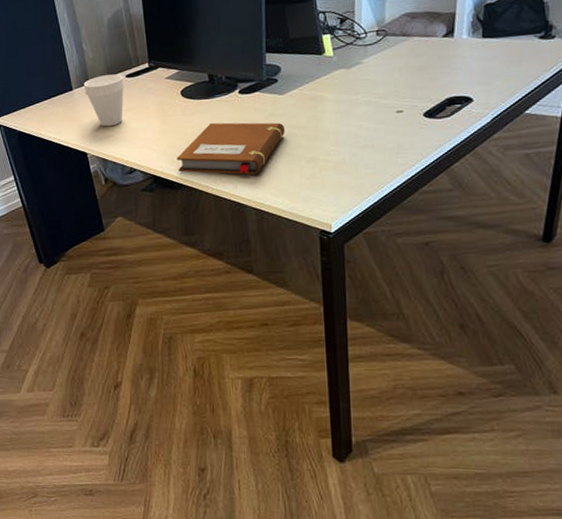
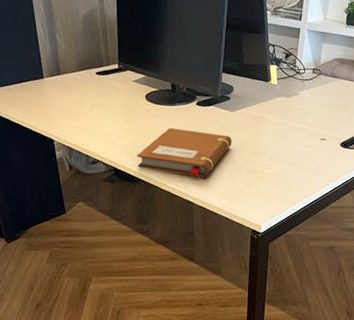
cup: present [83,74,125,127] -> none [54,69,94,118]

